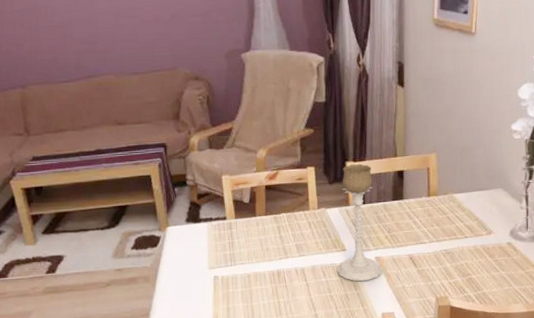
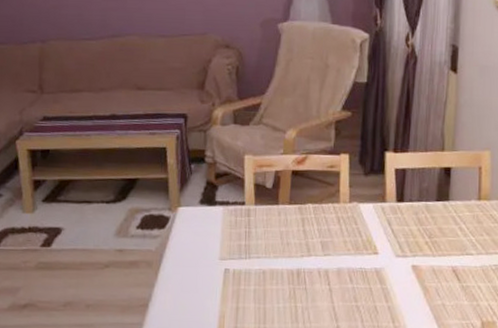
candle holder: present [337,164,383,282] -> none [366,155,420,293]

